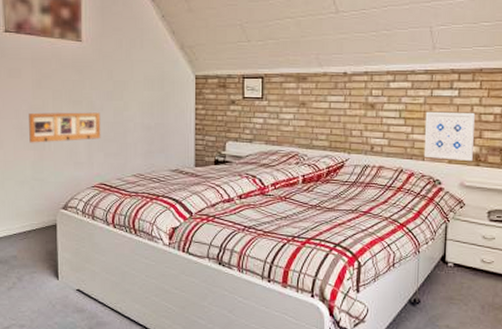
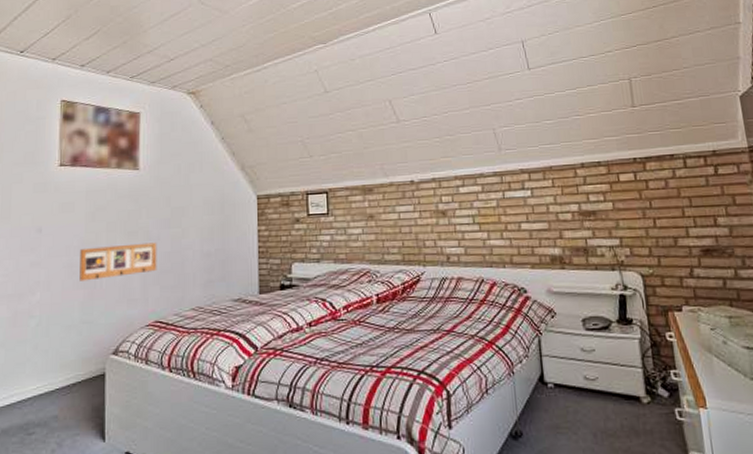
wall art: present [423,111,475,161] -> none [499,212,558,265]

